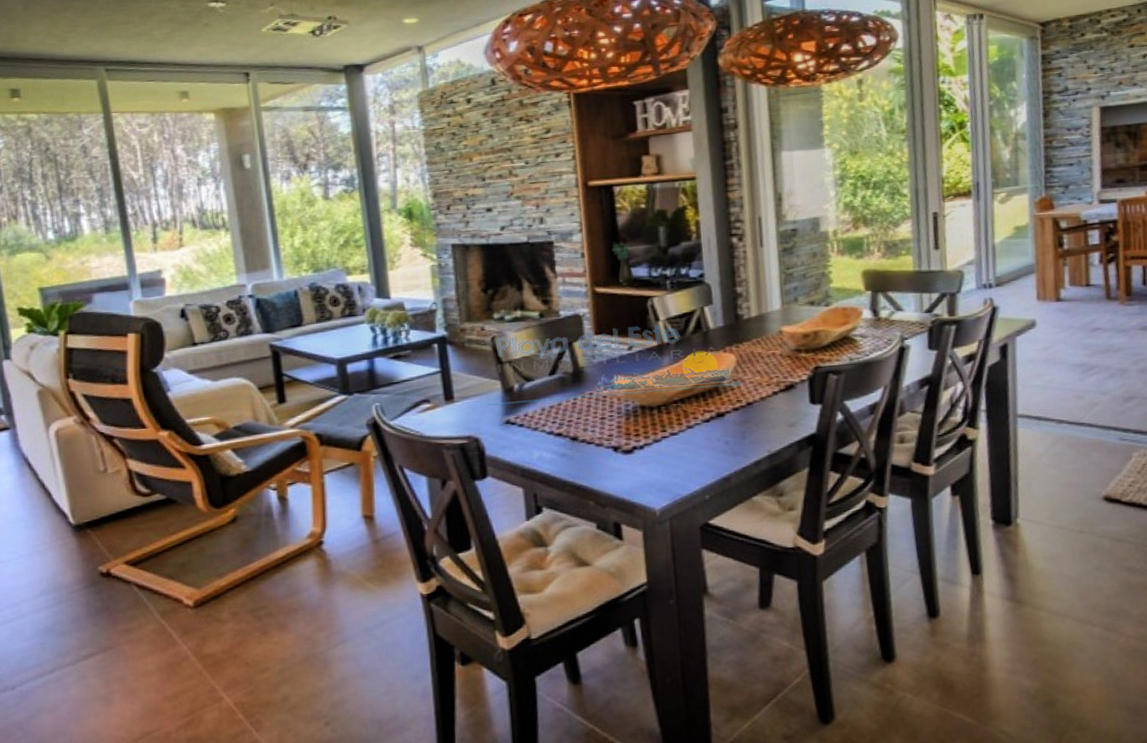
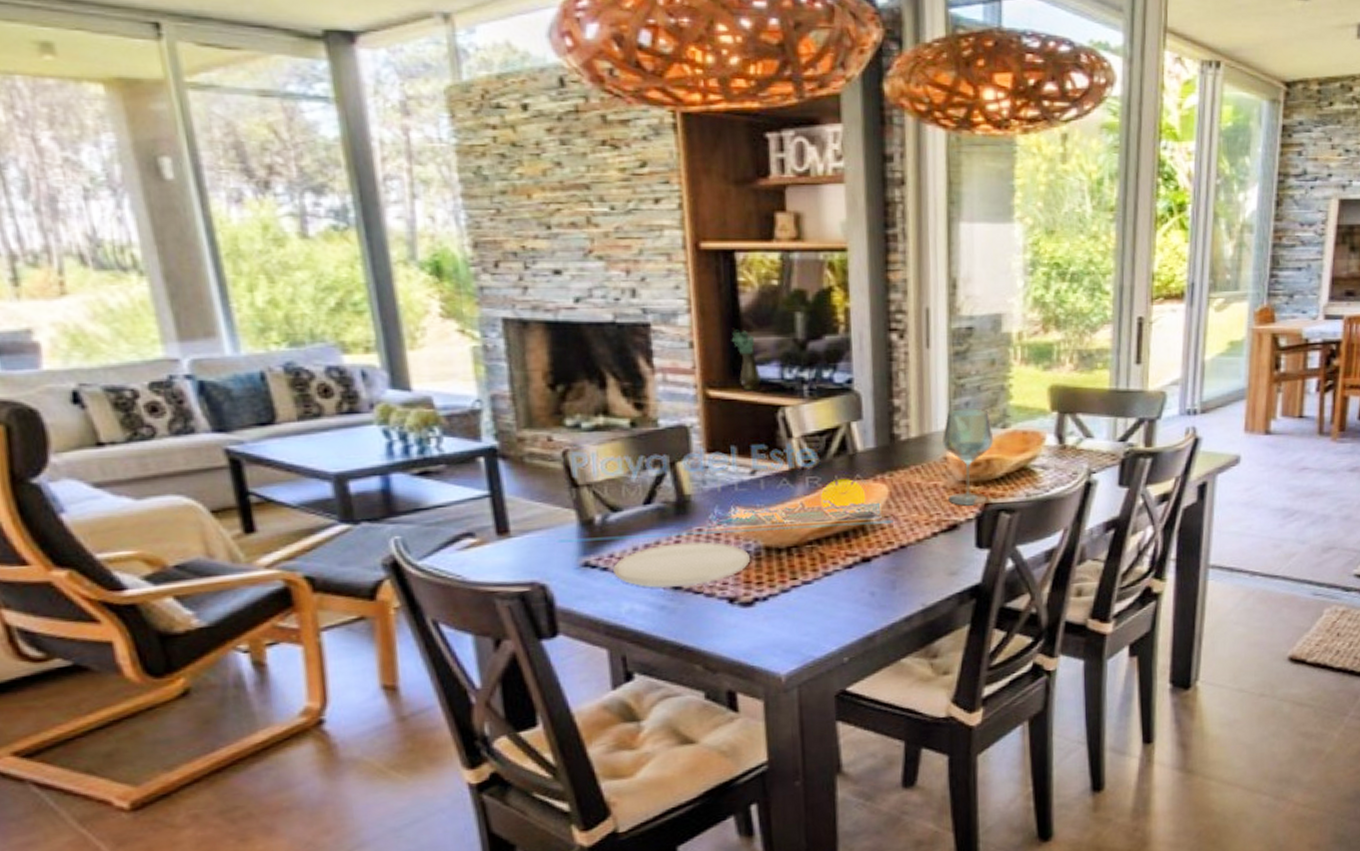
plate: none [527,403,630,440] -> present [613,542,751,588]
wine glass: none [777,291,820,370] -> present [943,407,994,506]

